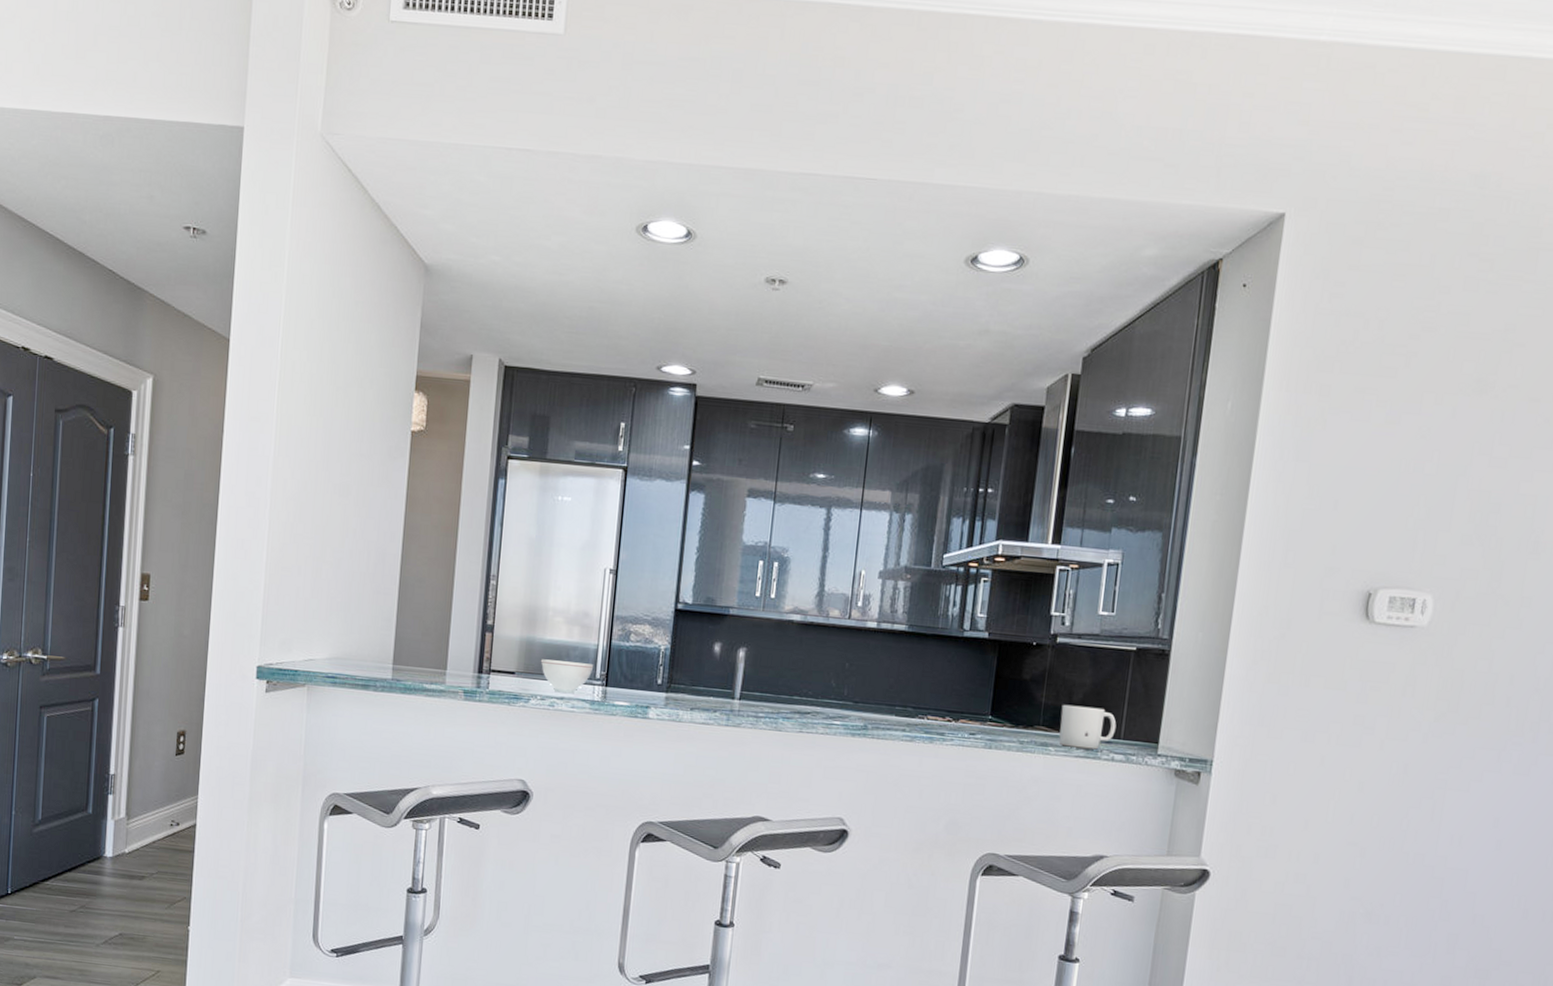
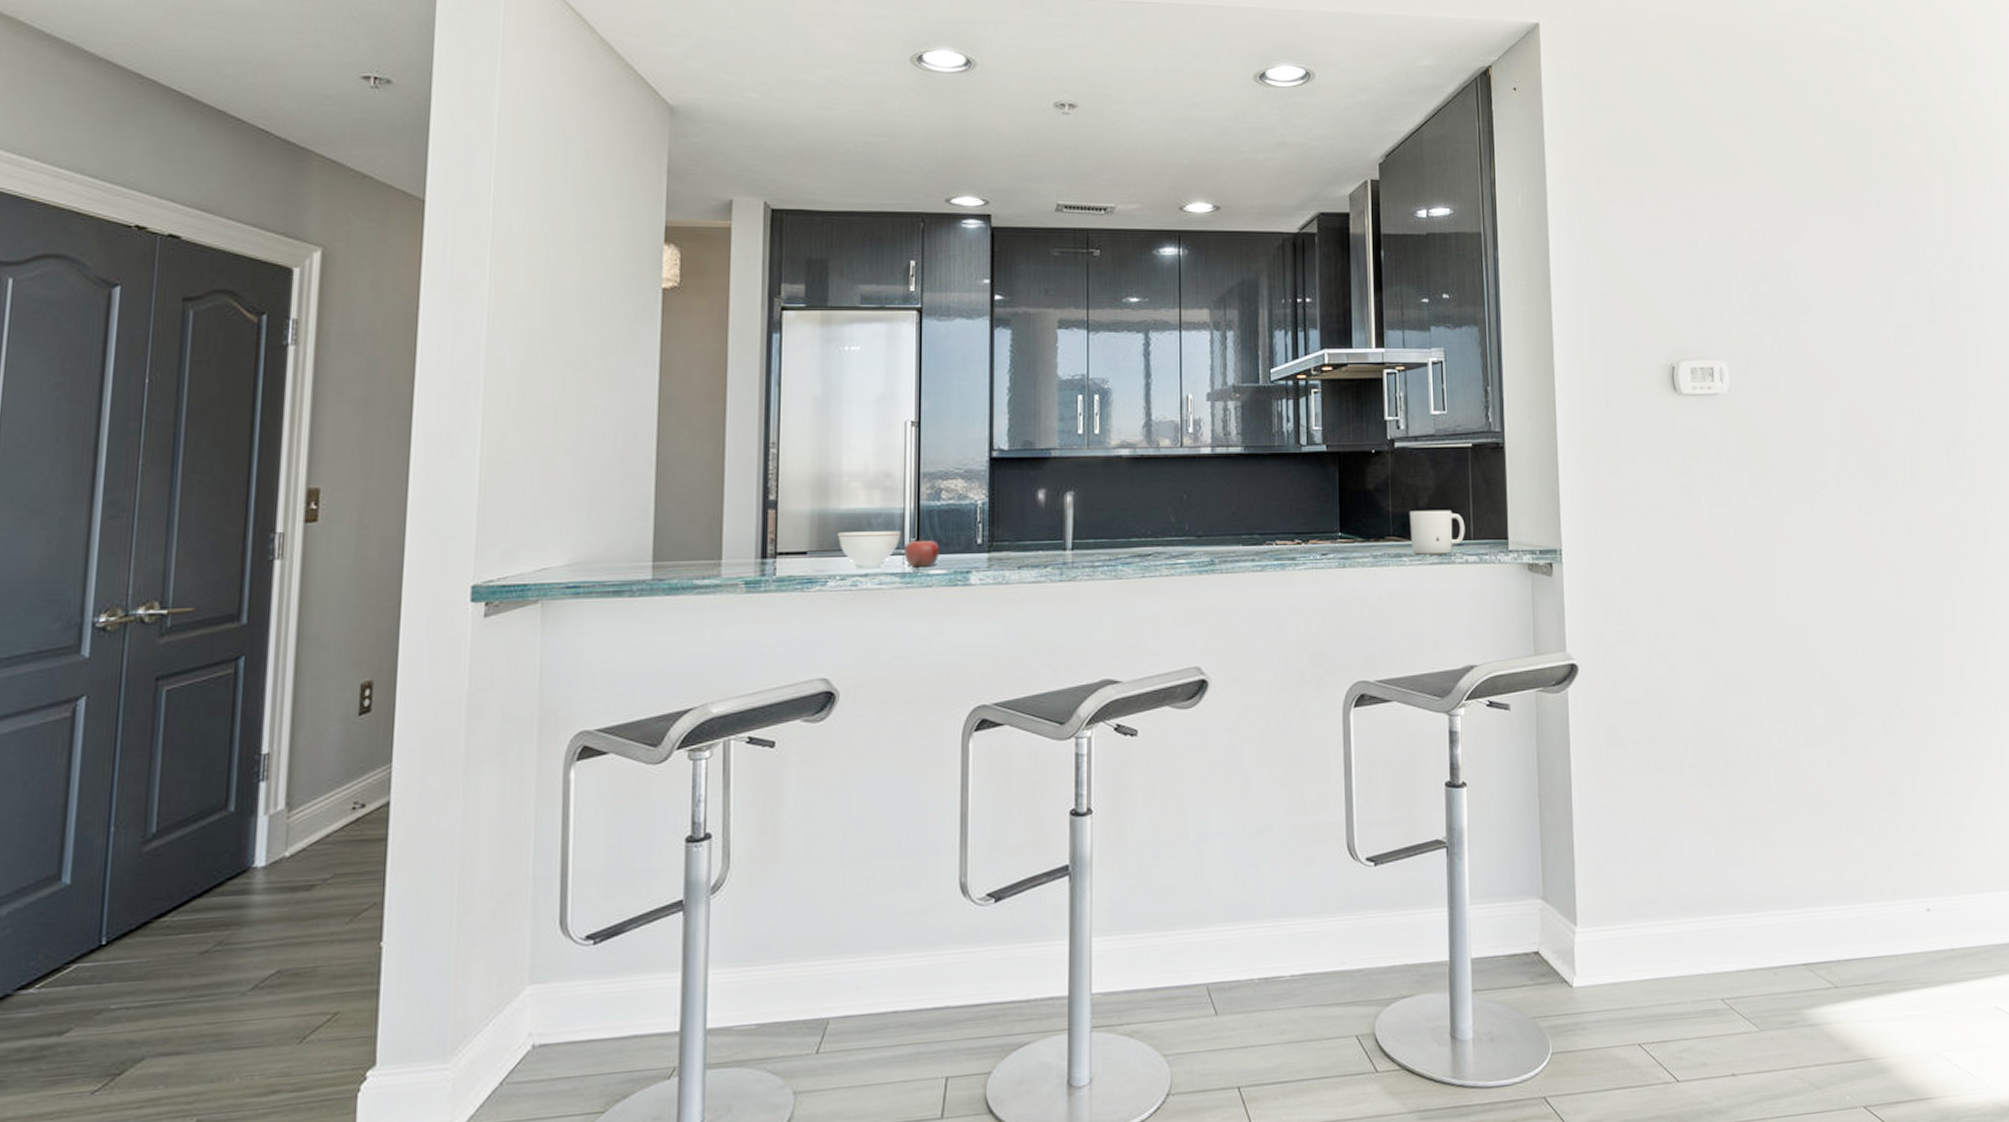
fruit: none [594,670,626,700] -> present [904,535,940,569]

